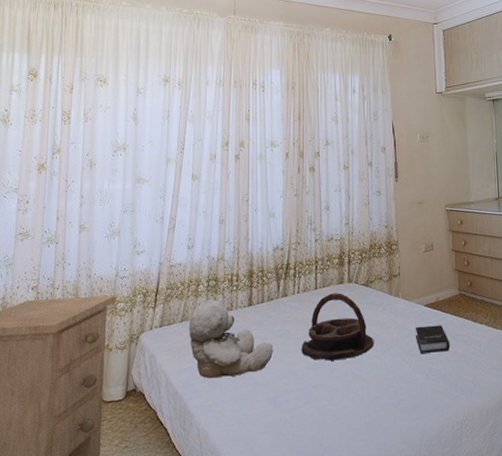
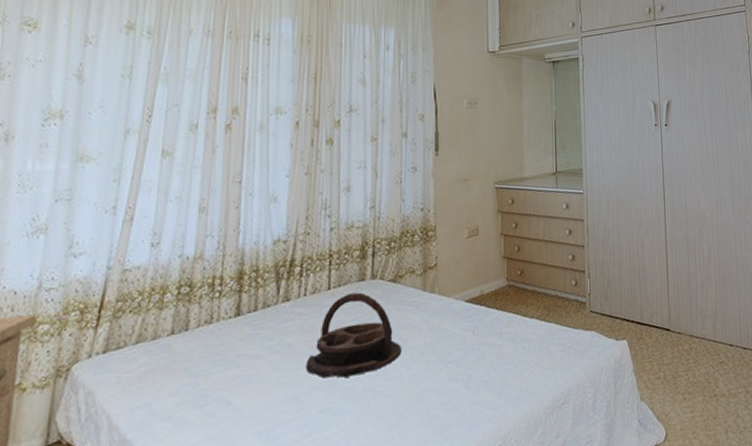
teddy bear: present [189,299,274,379] -> none [147,311,268,416]
hardback book: present [415,325,450,354] -> none [453,323,495,360]

